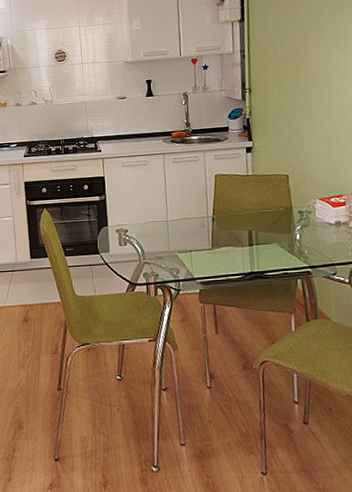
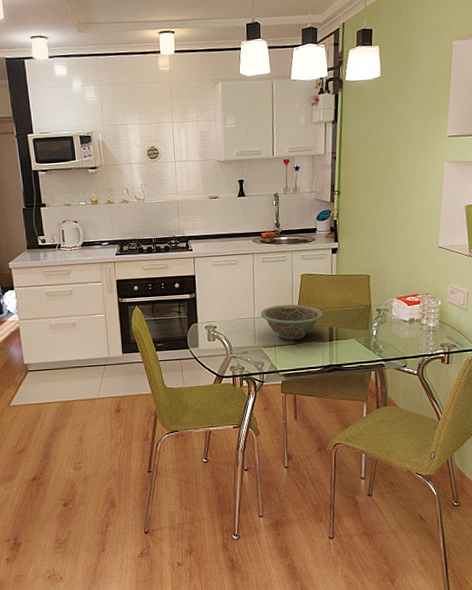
decorative bowl: none [173,206,242,245] -> present [260,304,324,340]

